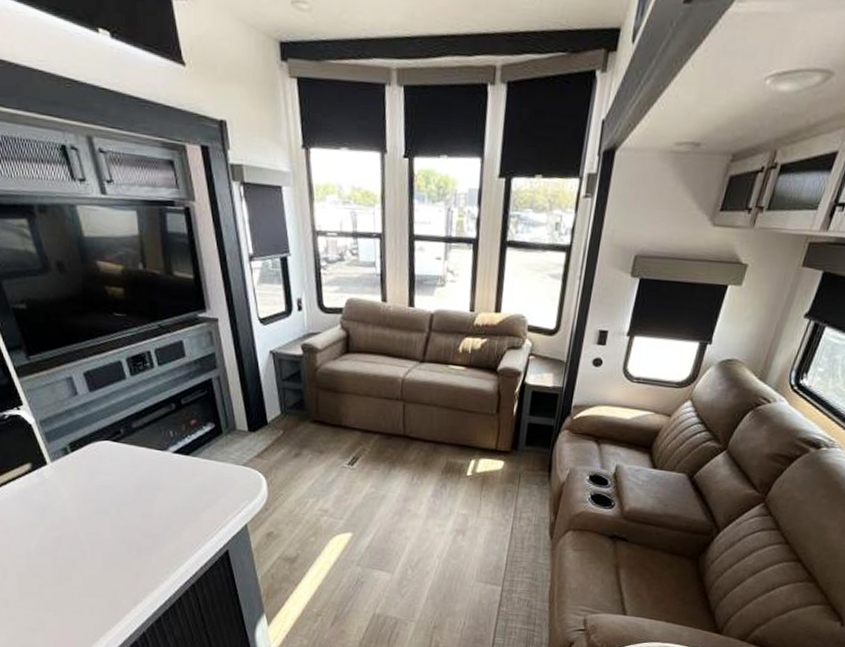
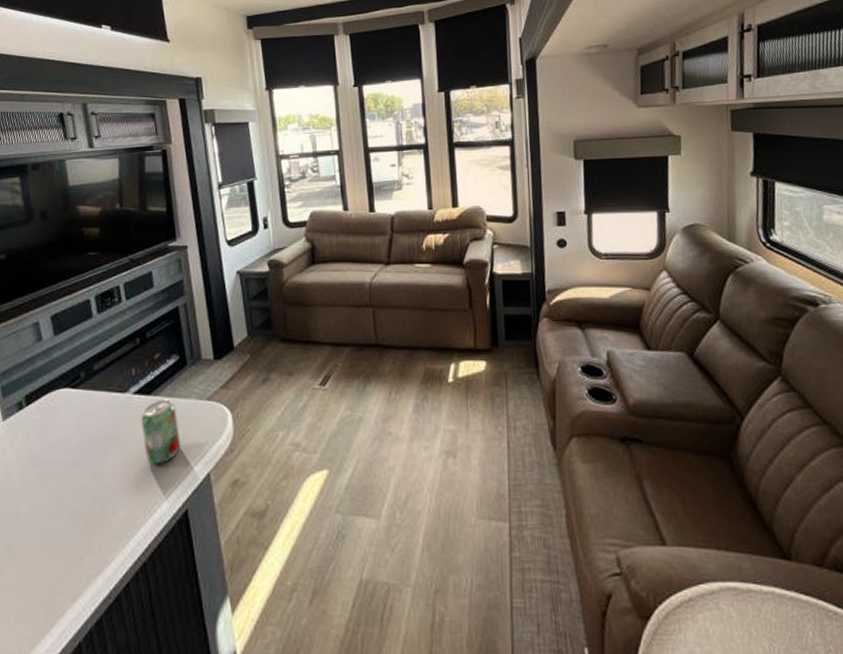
beverage can: none [182,460,220,513] -> present [141,399,181,465]

